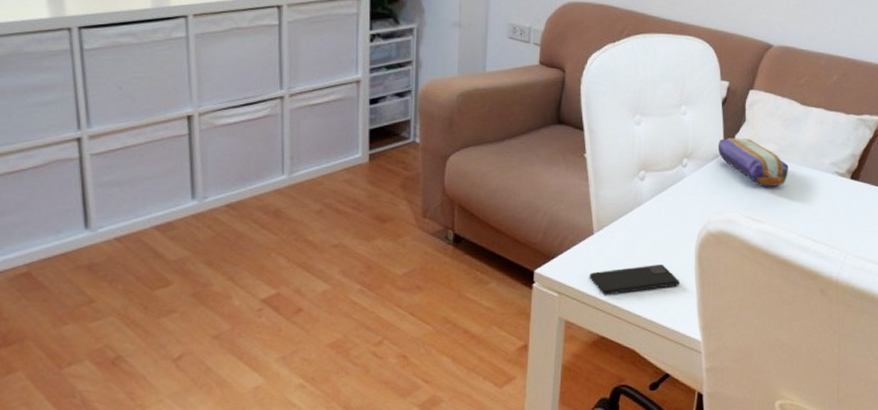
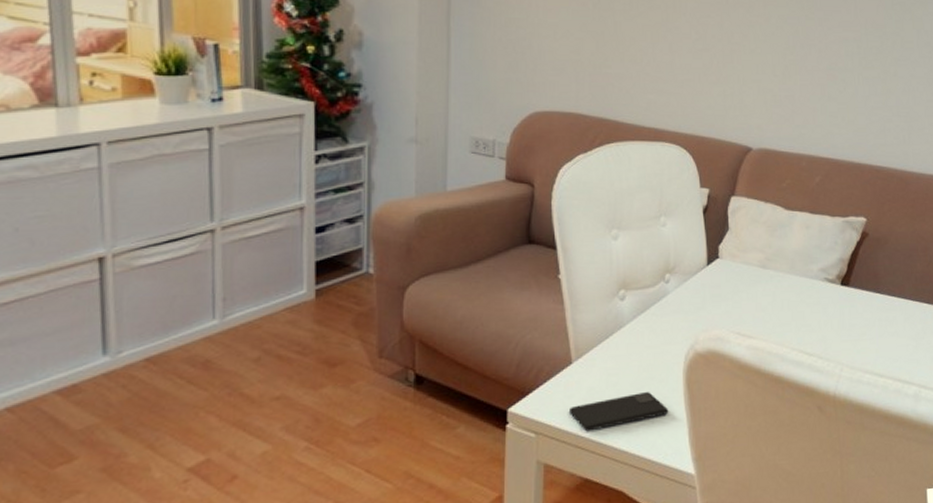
pencil case: present [717,137,789,186] -> none [701,247,777,299]

